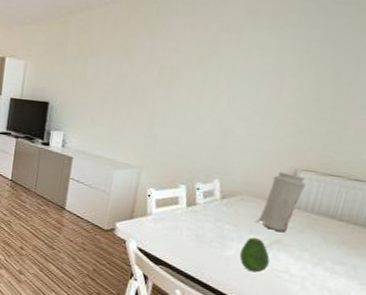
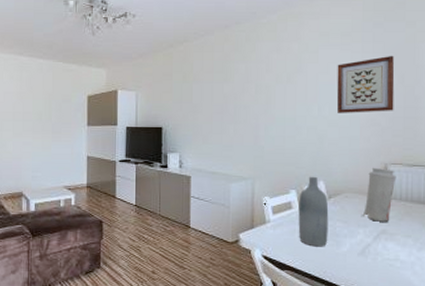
bottle: none [181,172,221,248] -> present [298,176,329,247]
fruit: present [239,237,270,273] -> none [353,231,380,264]
wall art: none [250,45,334,111] -> present [336,55,395,113]

